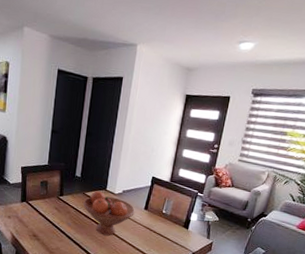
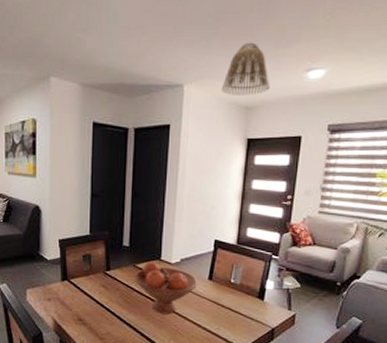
lamp shade: none [168,14,209,59] -> present [221,42,270,95]

